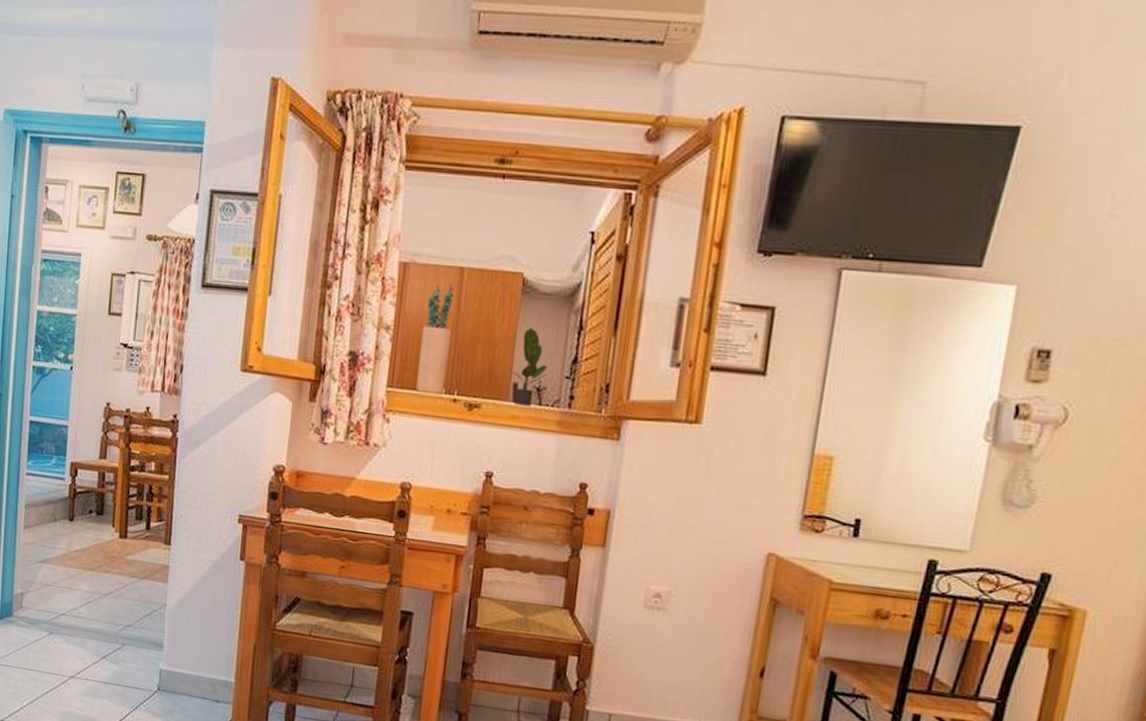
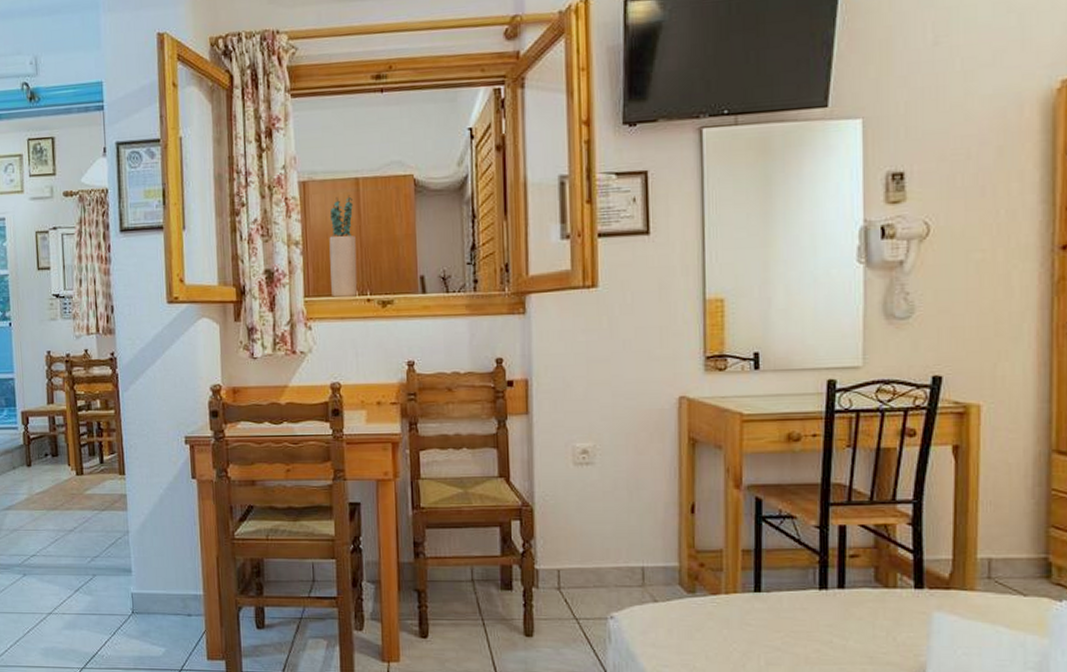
potted plant: present [509,327,548,406] -> none [415,222,449,296]

